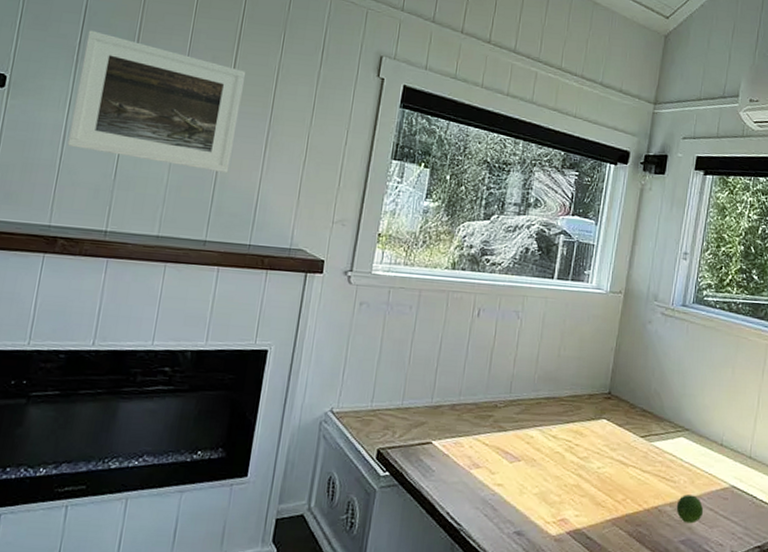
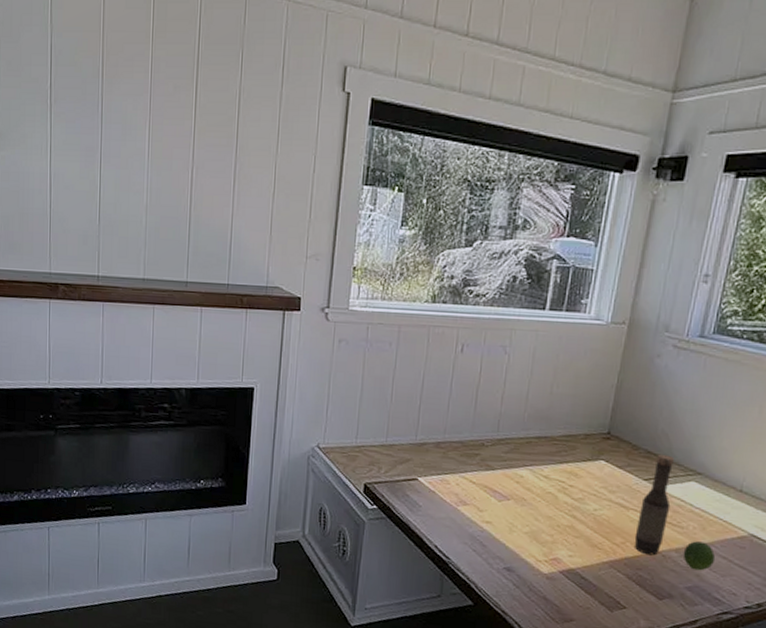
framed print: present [67,30,245,173] -> none [54,71,207,211]
bottle: none [633,412,665,511] -> present [634,454,674,556]

